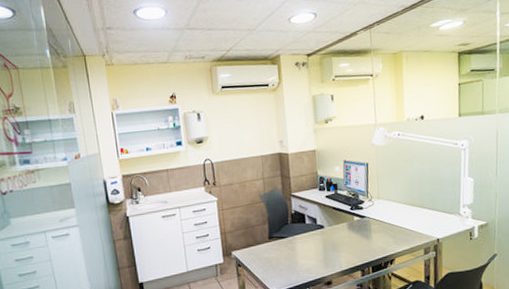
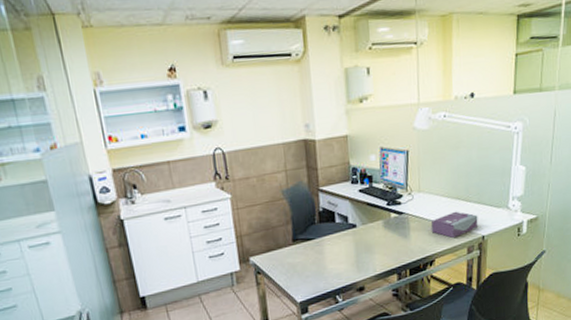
tissue box: none [389,216,433,241] -> present [430,211,478,239]

